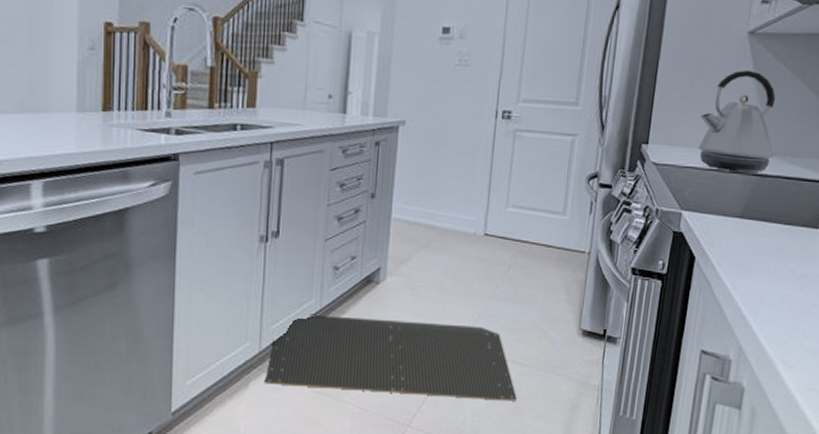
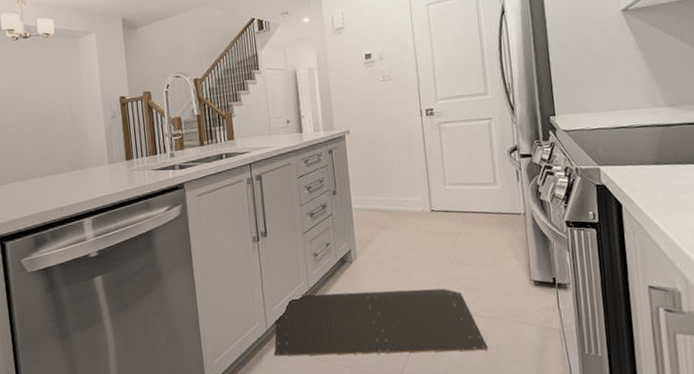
kettle: present [698,70,775,173] -> none [596,40,672,126]

